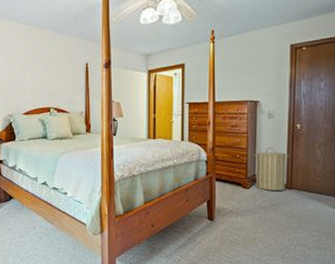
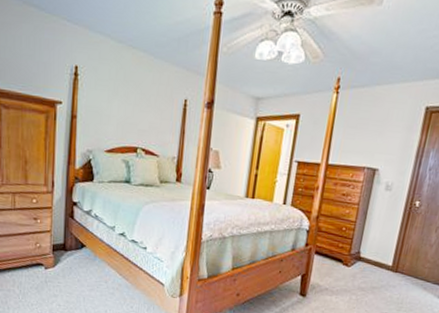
laundry hamper: present [253,147,290,191] -> none [358,223,402,273]

